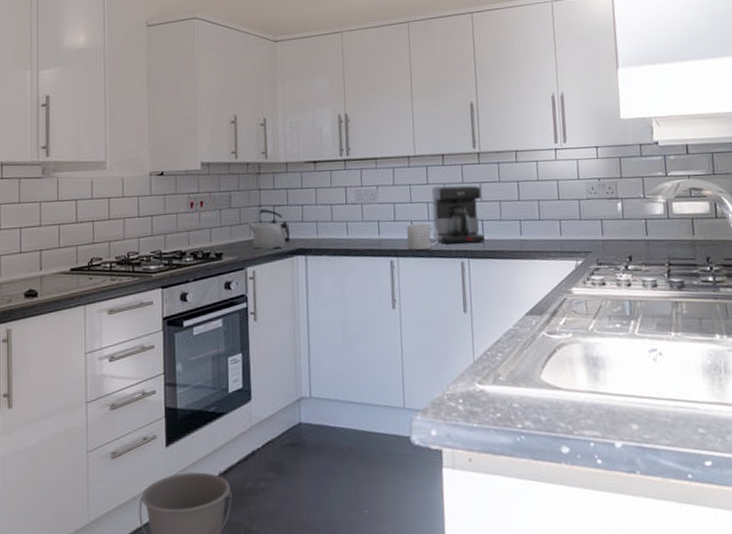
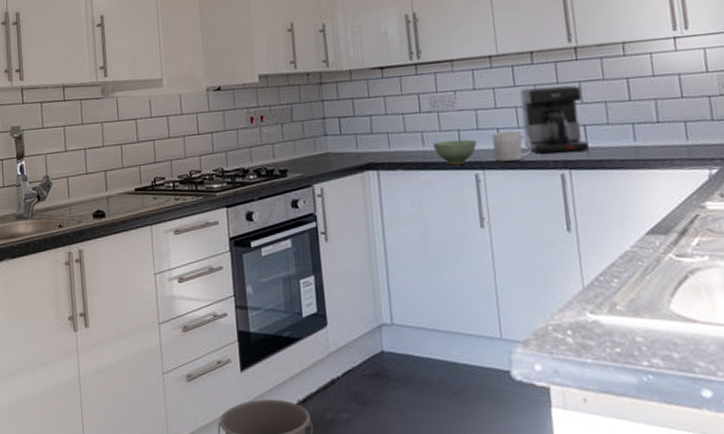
kettle: present [247,208,290,250] -> none [311,120,359,165]
bowl: none [355,229,394,253] -> present [432,139,477,166]

